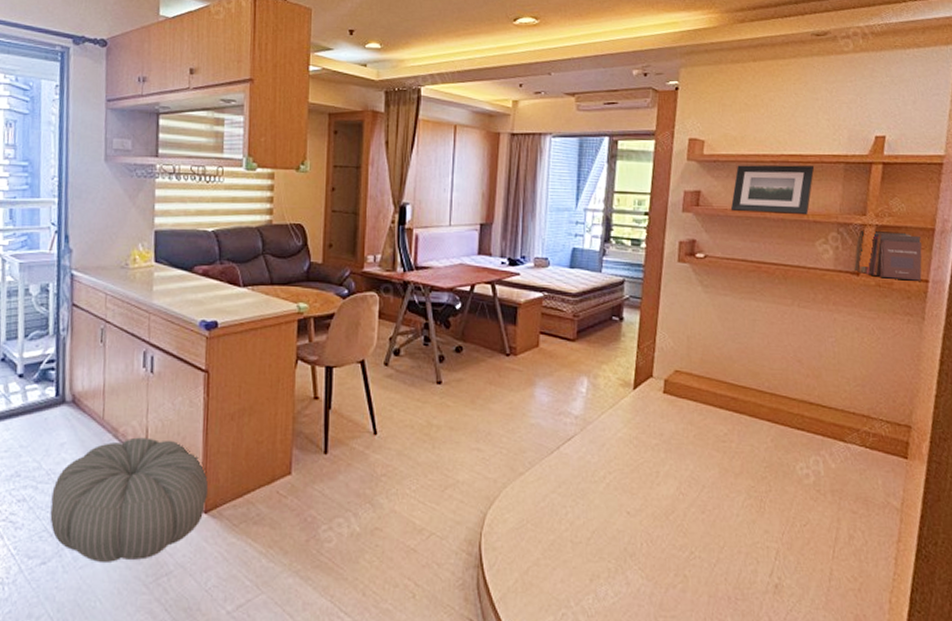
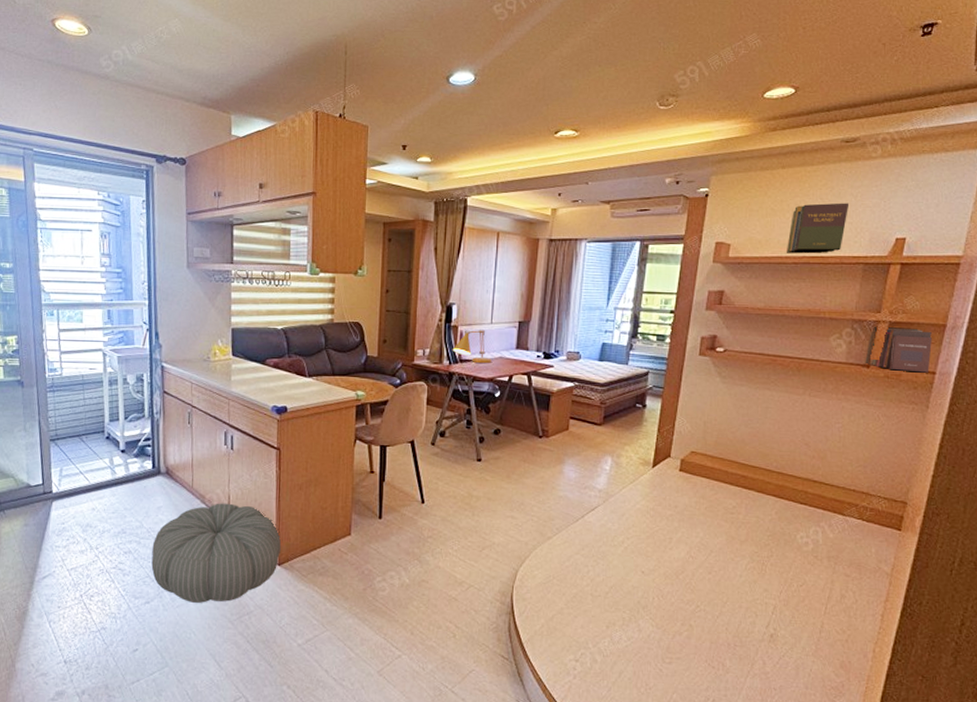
table lamp: none [406,232,451,272] -> present [452,329,492,364]
picture frame: present [730,165,815,215] -> none [751,266,835,313]
books: none [763,98,825,152] -> present [786,203,848,254]

